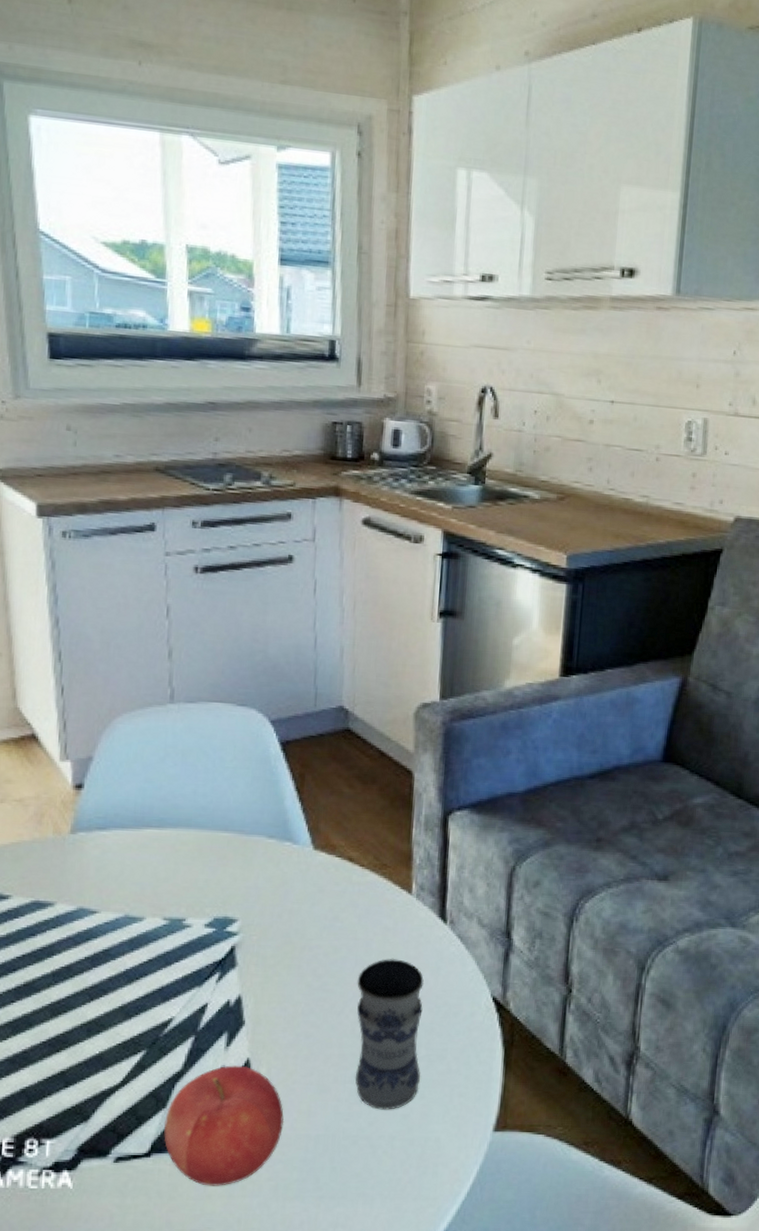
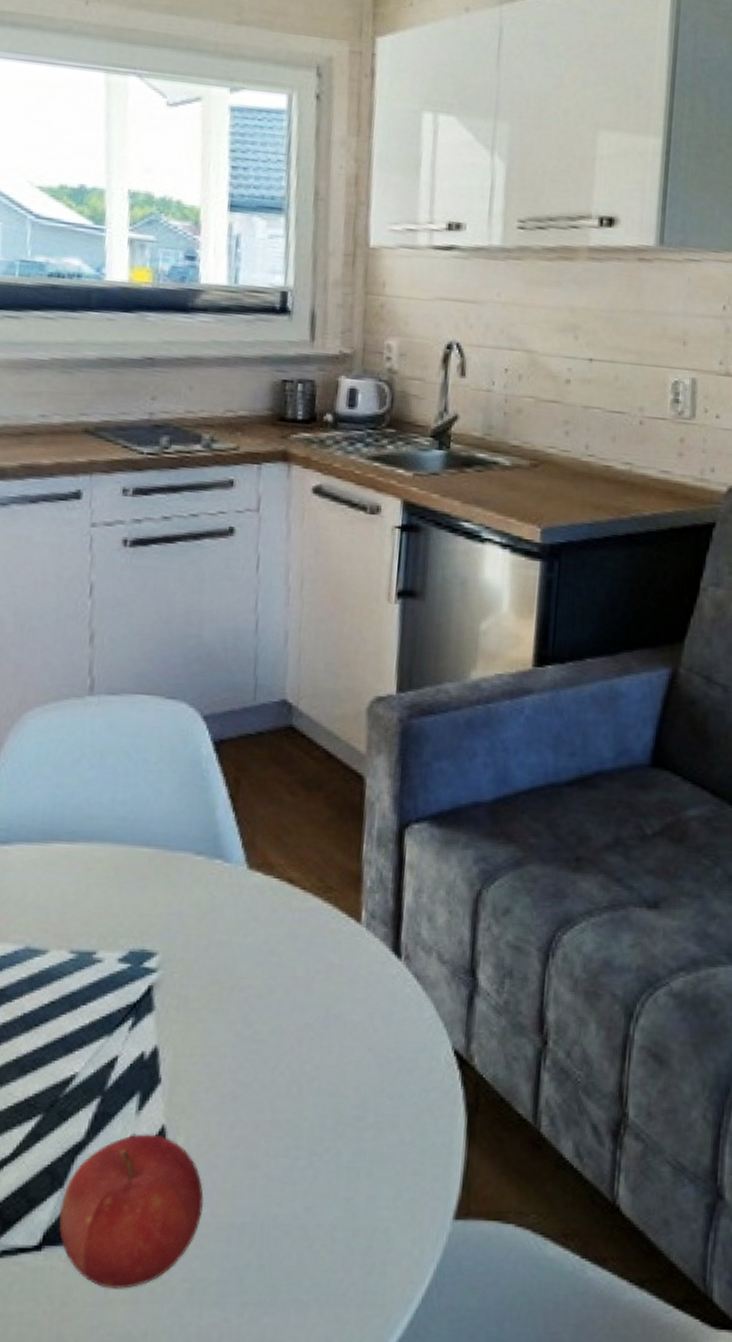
jar: present [355,959,424,1110] -> none [290,1002,373,1192]

